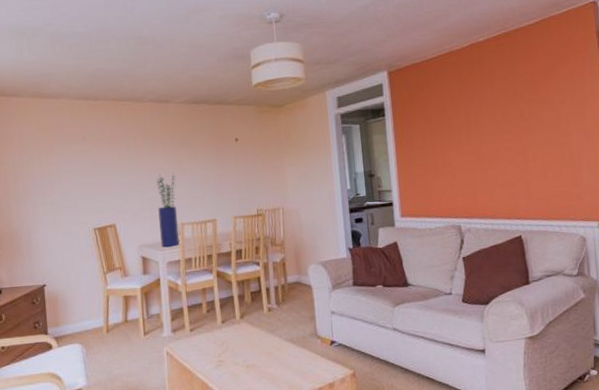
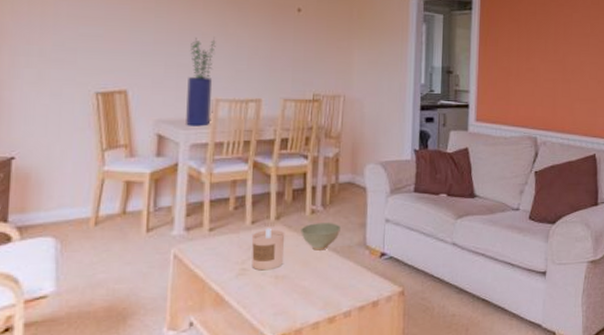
candle: none [223,325,252,362] -> present [251,228,285,271]
bowl: none [261,318,295,342] -> present [301,223,342,251]

